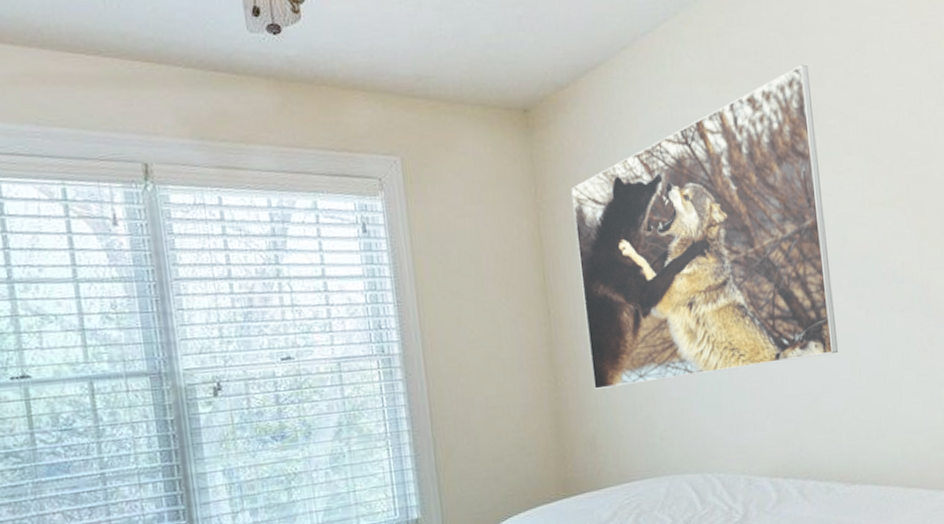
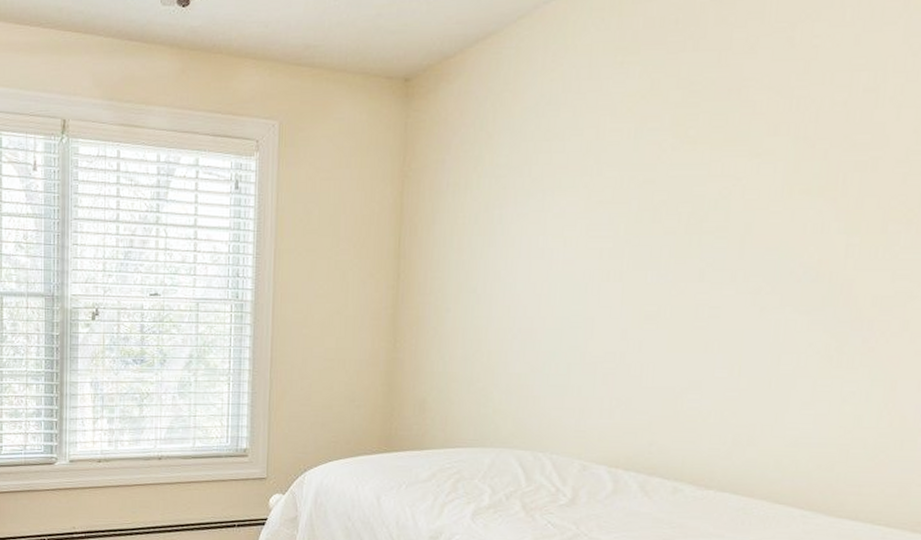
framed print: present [571,64,839,389] -> none [432,33,740,355]

